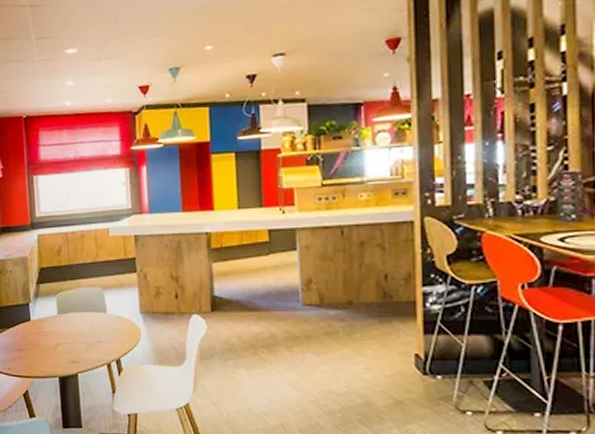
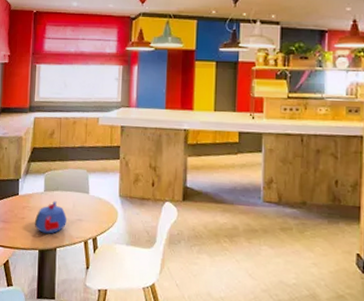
teapot: none [50,323,86,359] -> present [34,201,67,234]

